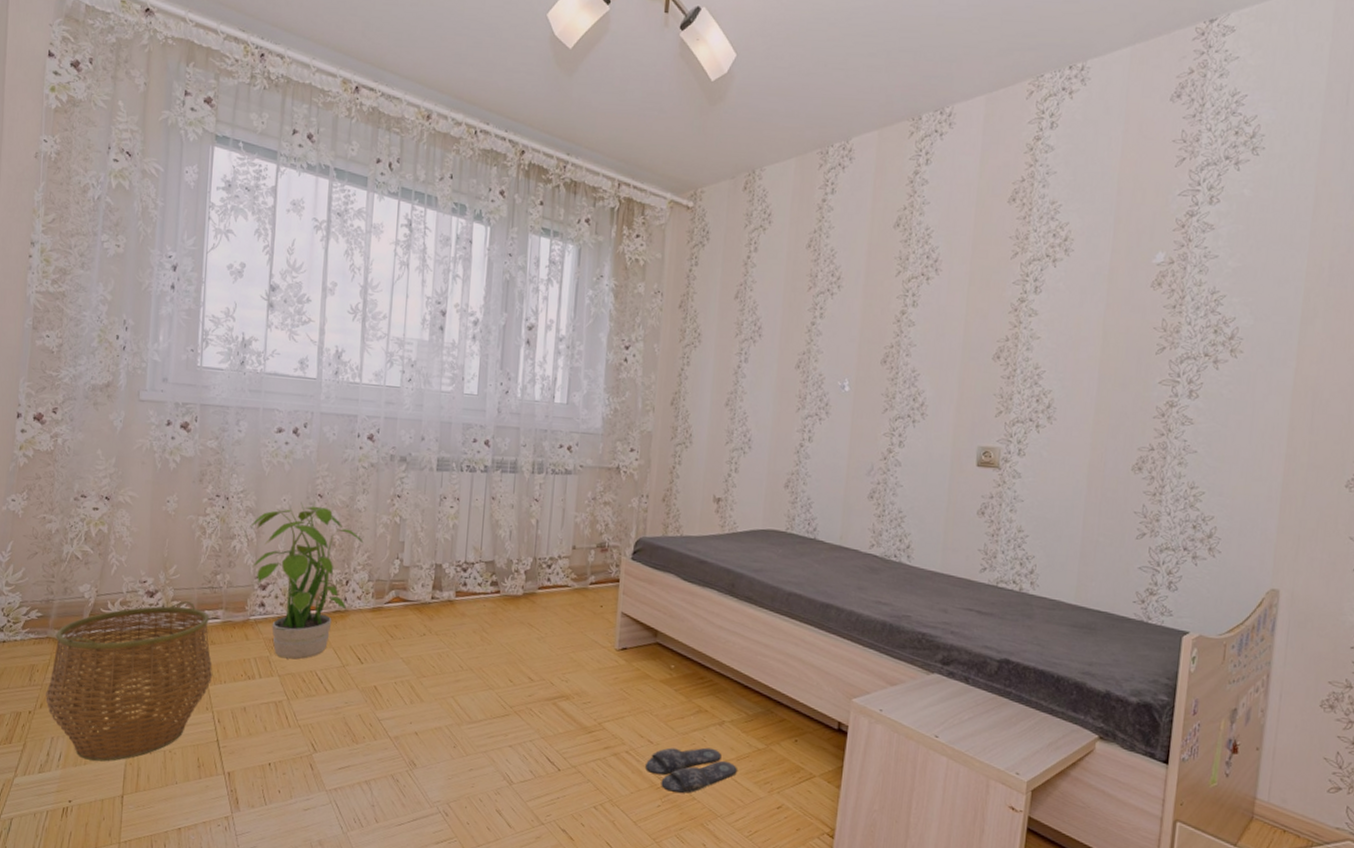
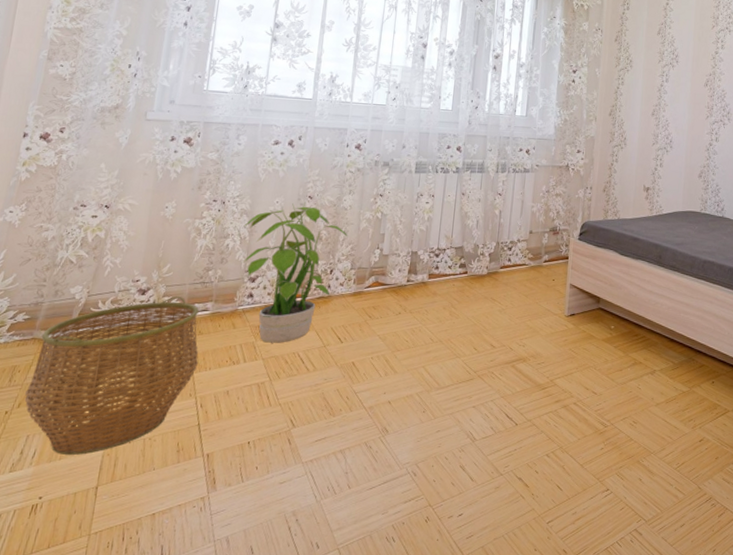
slippers: present [646,747,737,793] -> none [591,394,666,435]

